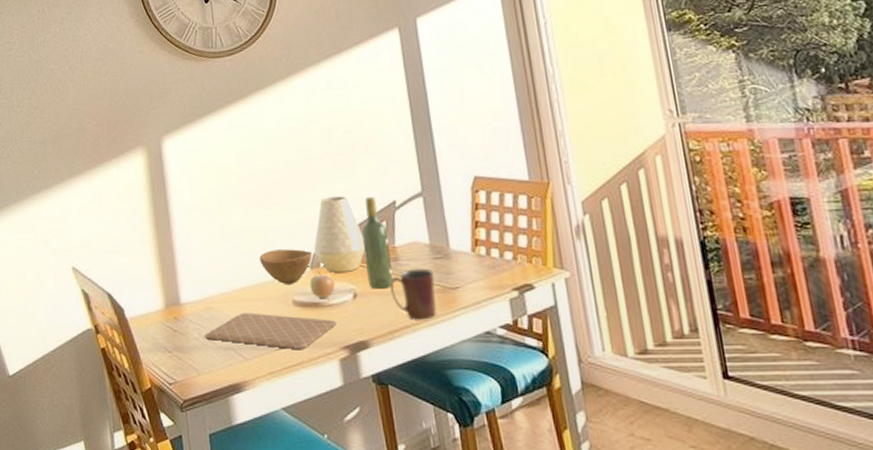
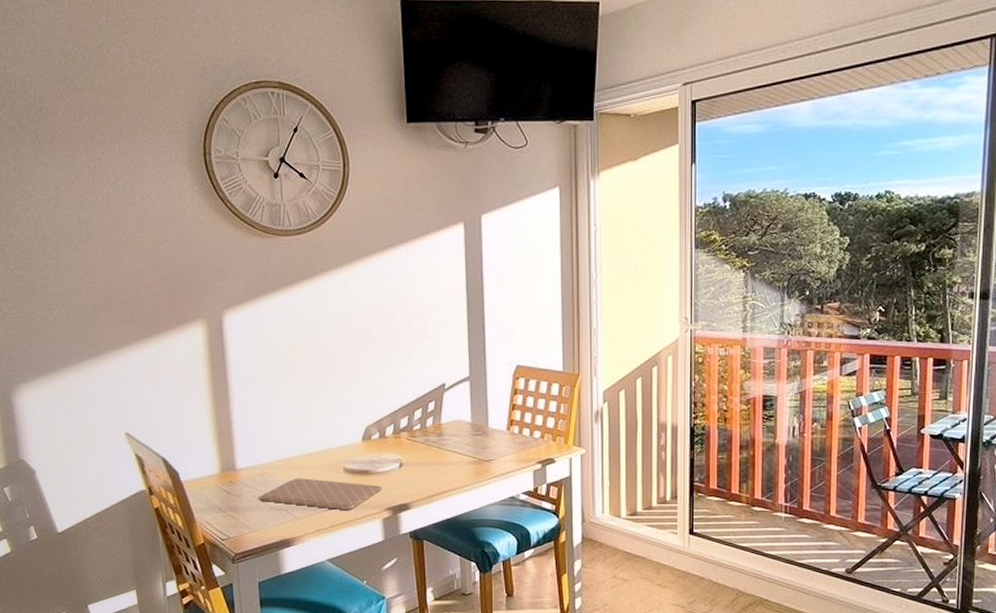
bowl: present [259,249,313,285] -> none [315,423,365,455]
fruit: present [309,271,335,298] -> none [360,443,384,466]
vase: present [313,196,365,272] -> none [366,377,413,444]
wine bottle: present [361,196,394,289] -> none [412,378,437,460]
mug: present [390,268,437,319] -> none [433,443,472,485]

